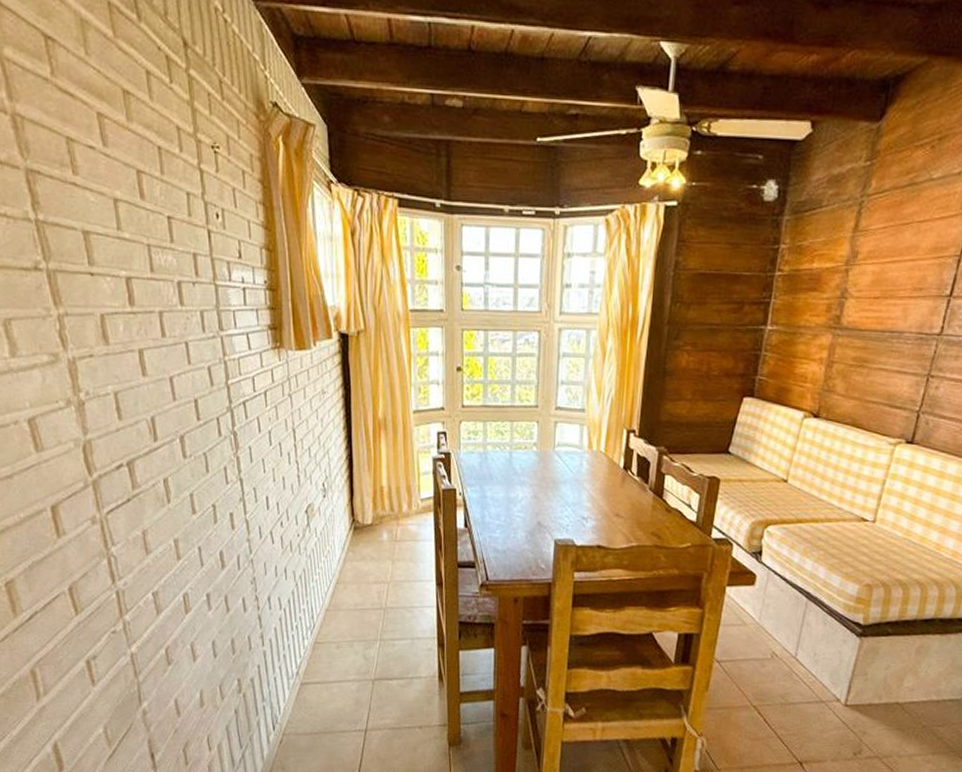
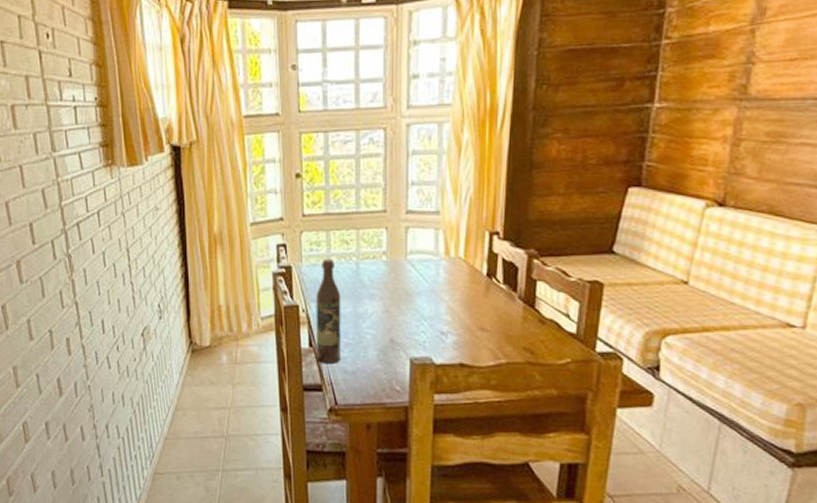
wine bottle: none [470,447,495,544] -> present [316,259,341,365]

